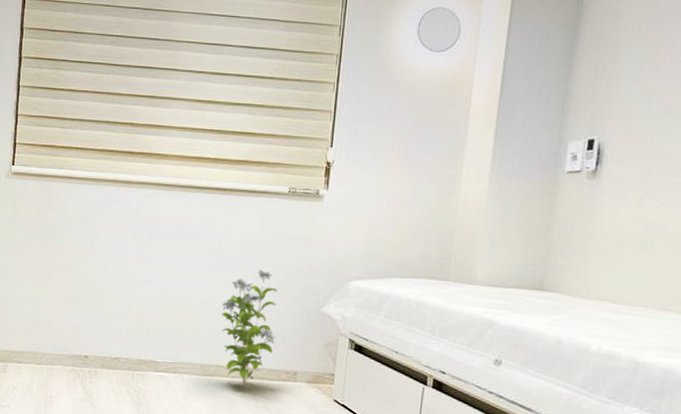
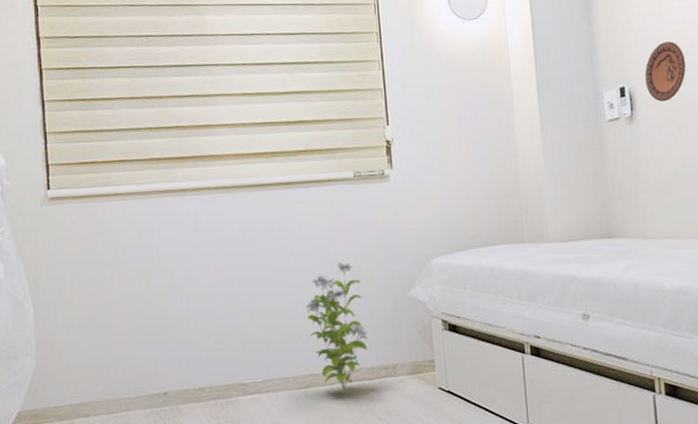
decorative plate: none [620,97,673,161] -> present [644,41,686,102]

